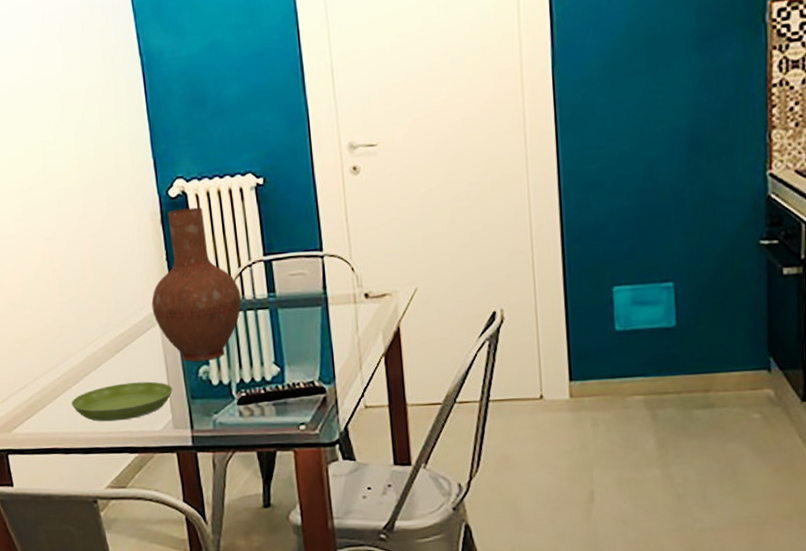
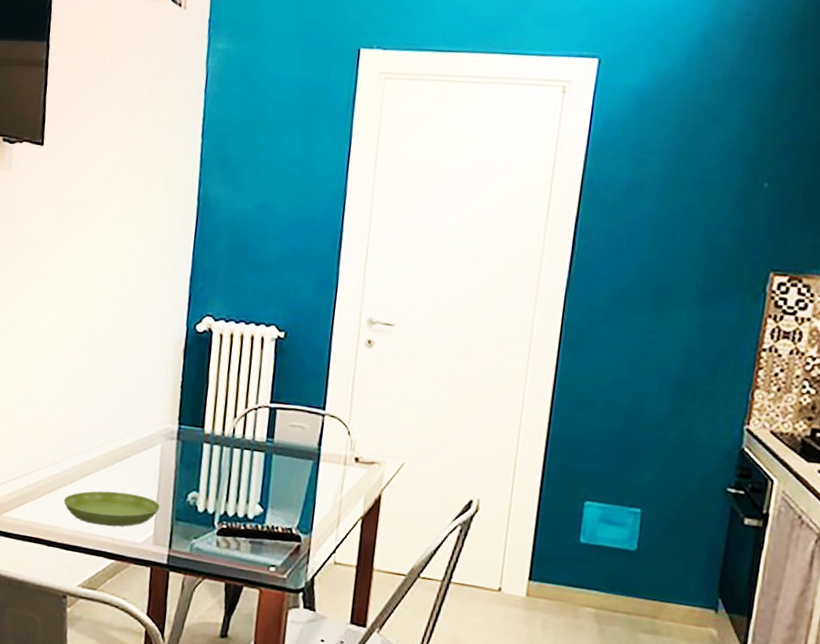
vase: present [151,207,242,362] -> none [157,343,242,488]

